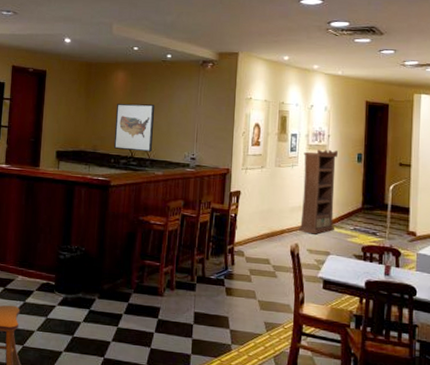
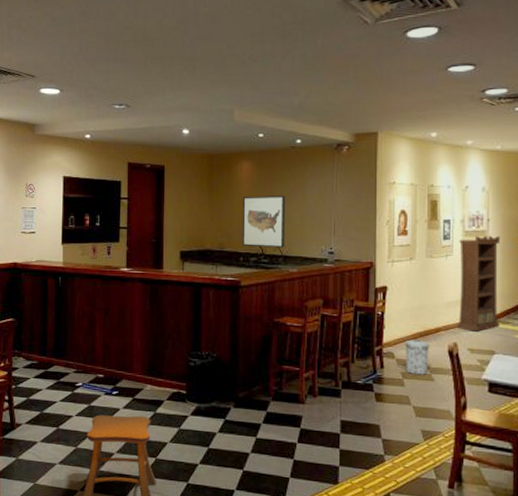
trash can: none [253,239,275,272] -> present [405,339,429,375]

